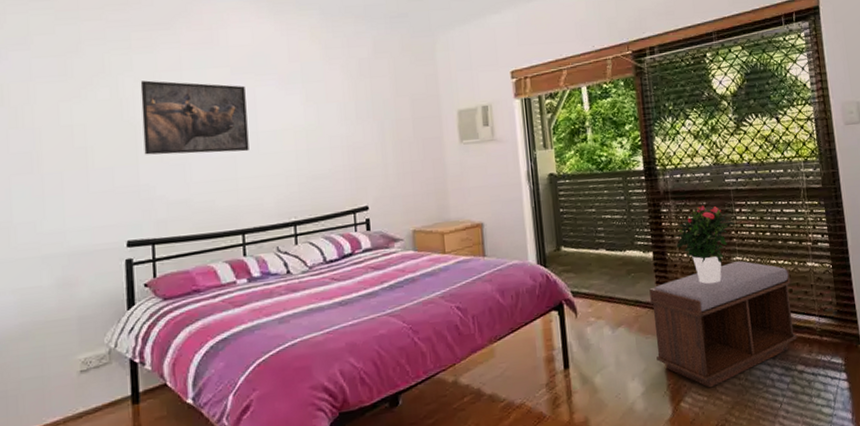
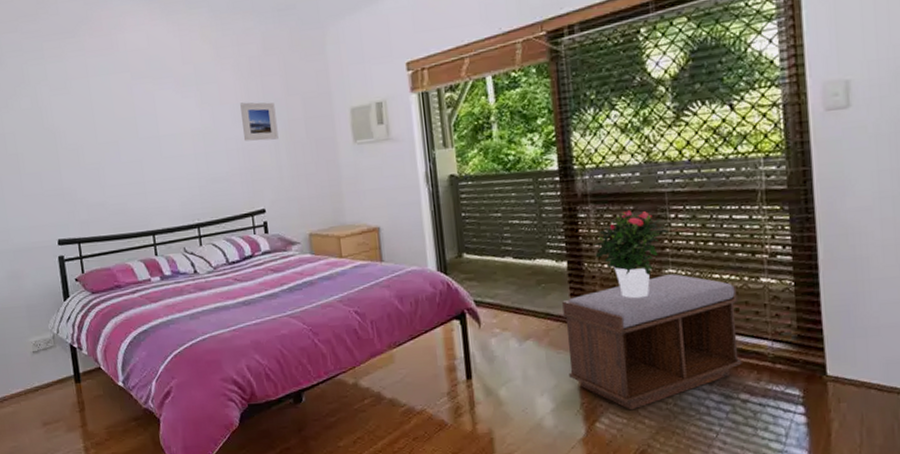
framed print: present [140,80,249,155] -> none [55,88,153,161]
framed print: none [347,101,386,139] -> present [240,102,279,141]

